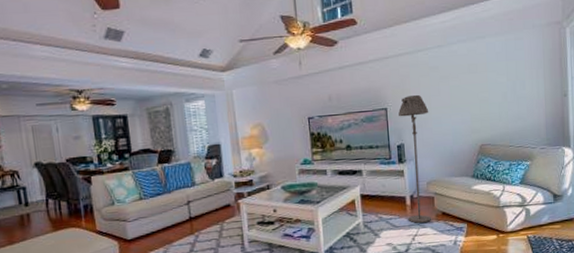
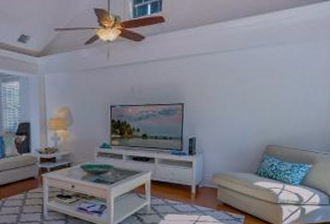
floor lamp: present [398,94,431,223] -> none [191,93,223,210]

